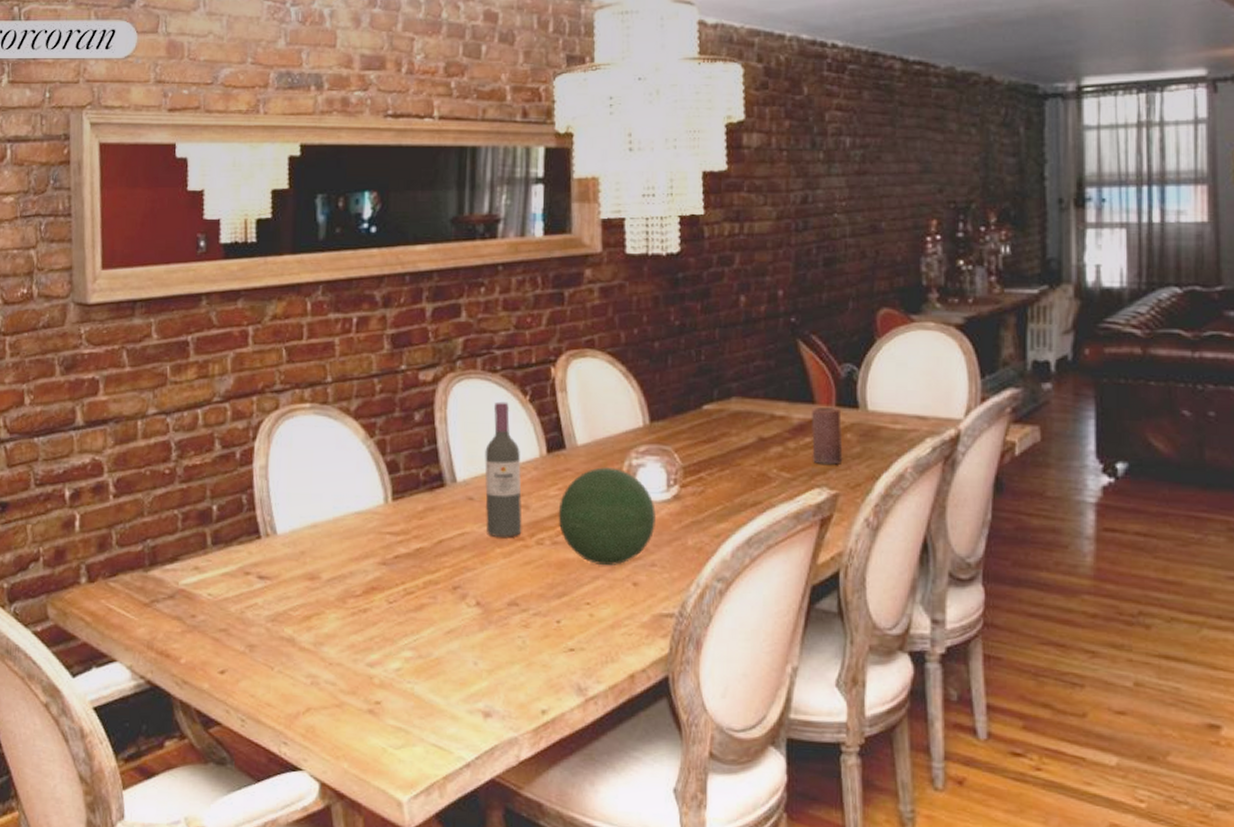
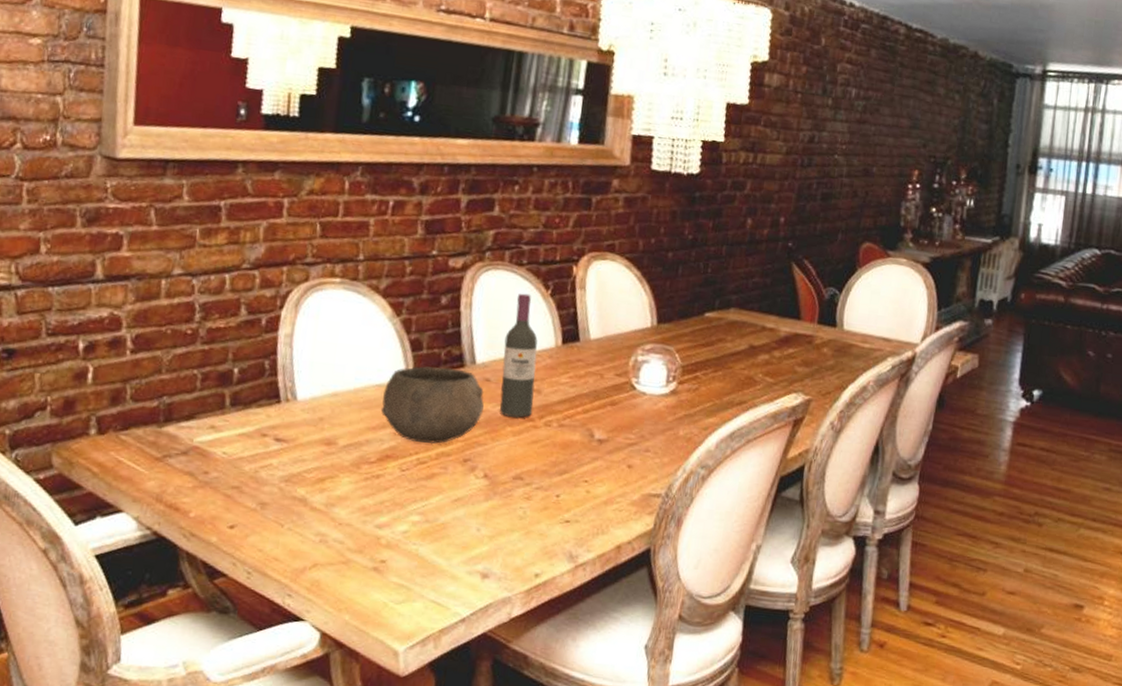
bowl: none [362,488,470,572] -> present [380,366,485,444]
decorative orb: present [558,467,657,566] -> none [566,360,655,449]
candle: present [812,406,843,464] -> none [793,323,821,373]

